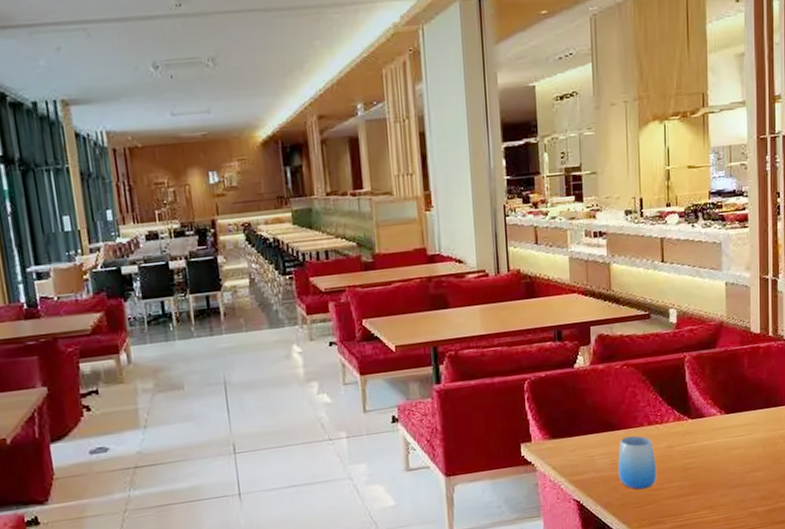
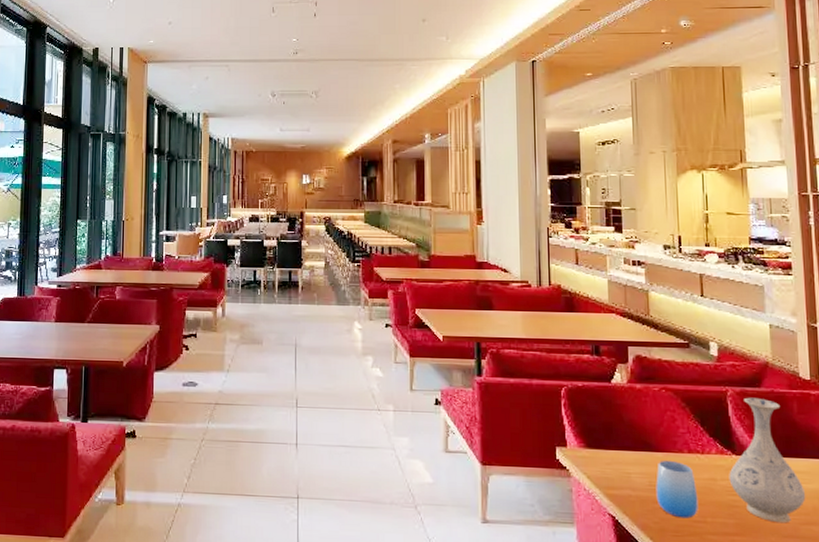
vase: none [685,359,752,476] -> present [729,397,806,523]

